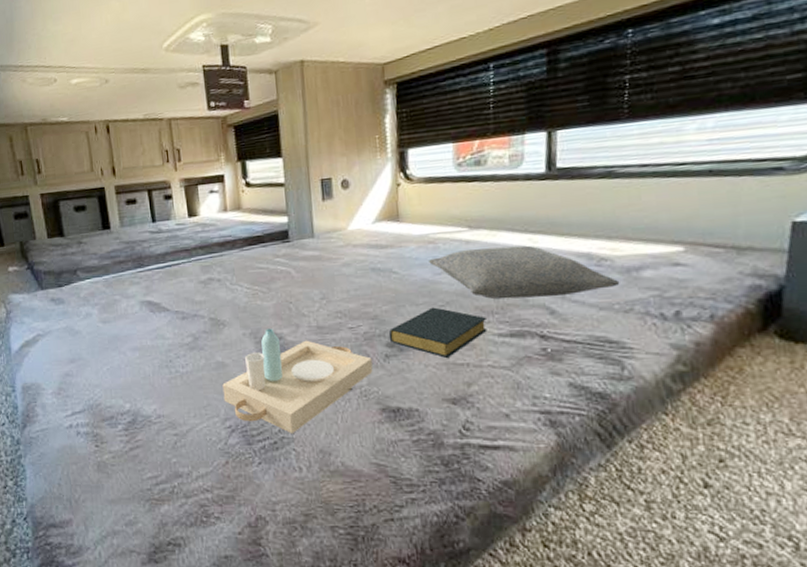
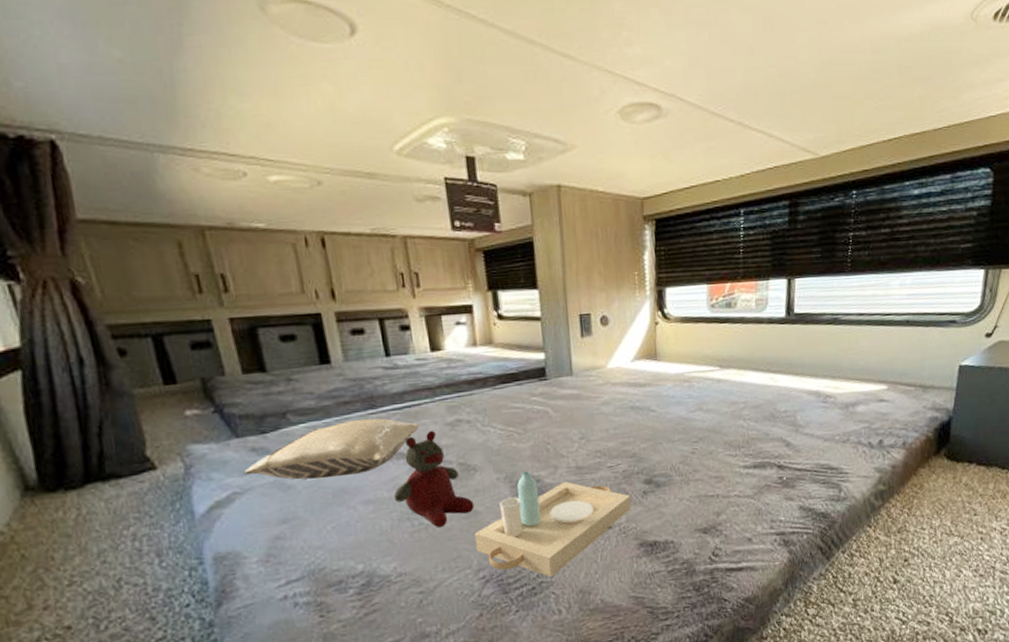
pillow: none [45,276,178,327] -> present [243,418,420,480]
stuffed bear: none [155,287,223,376] -> present [393,430,474,527]
hardback book: present [388,307,488,358] -> none [646,443,735,491]
pillow: present [429,245,620,300] -> none [684,384,840,434]

